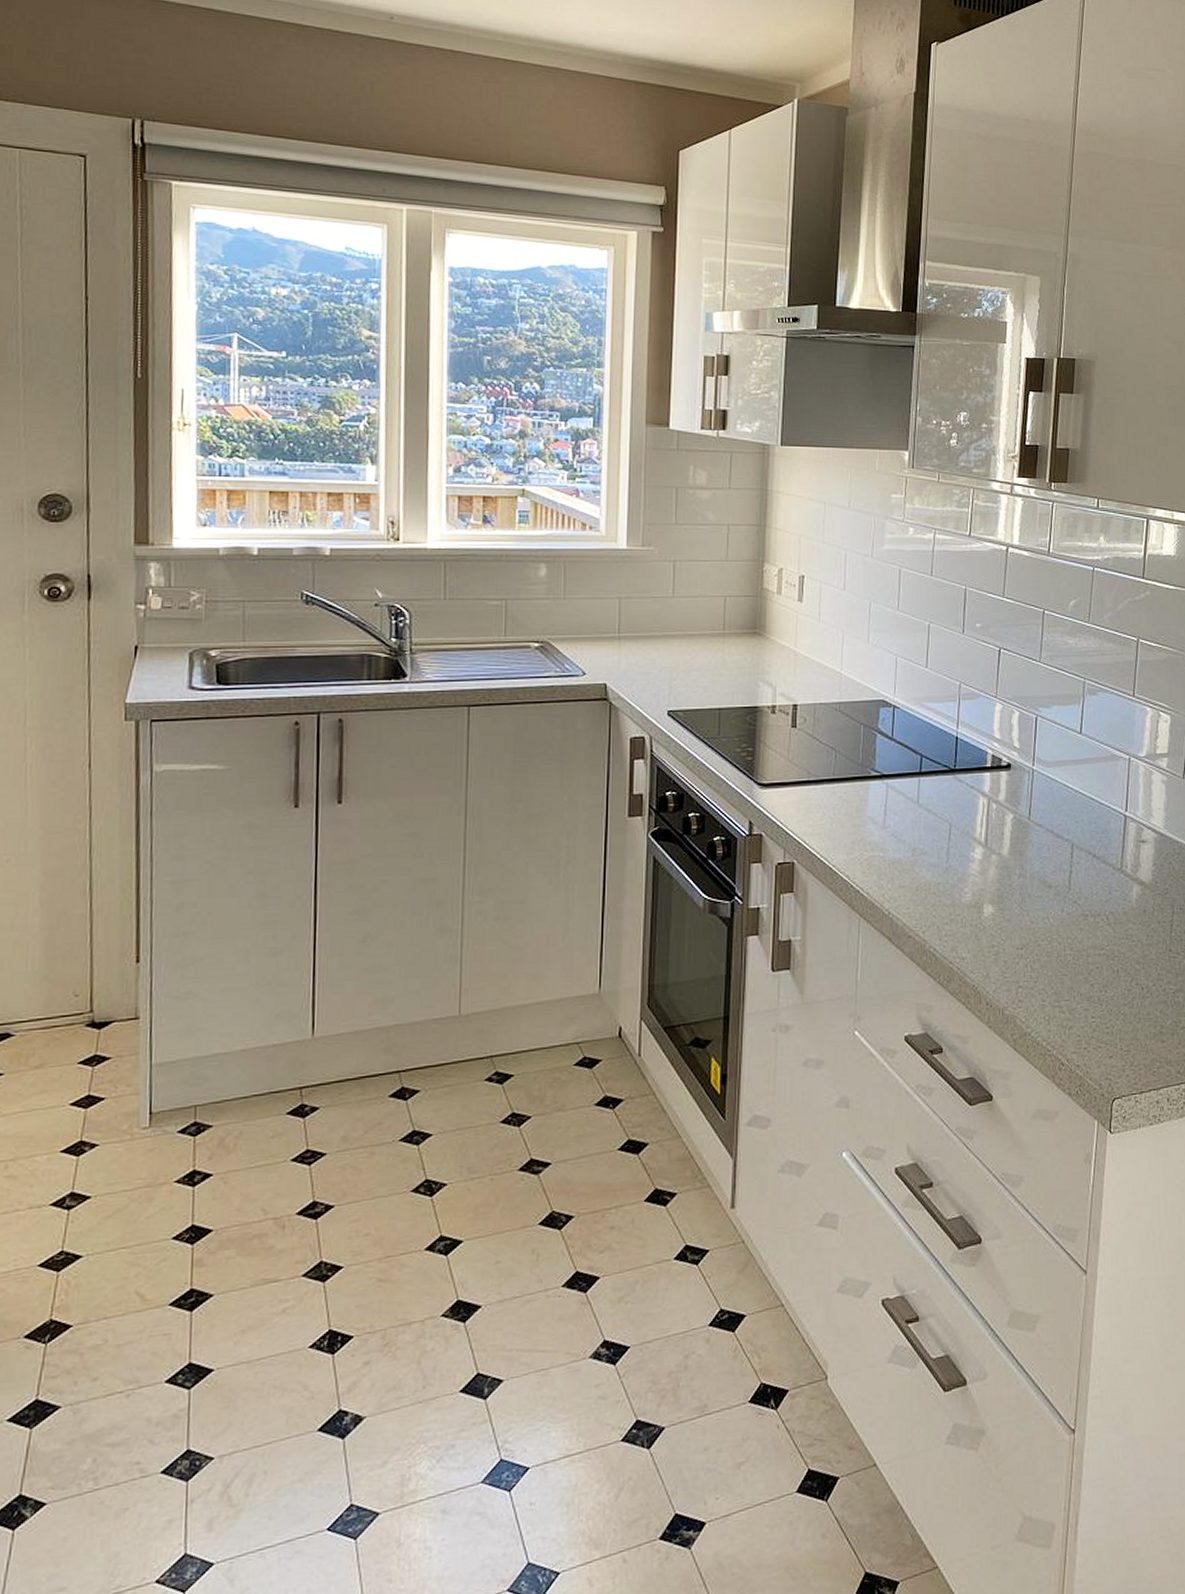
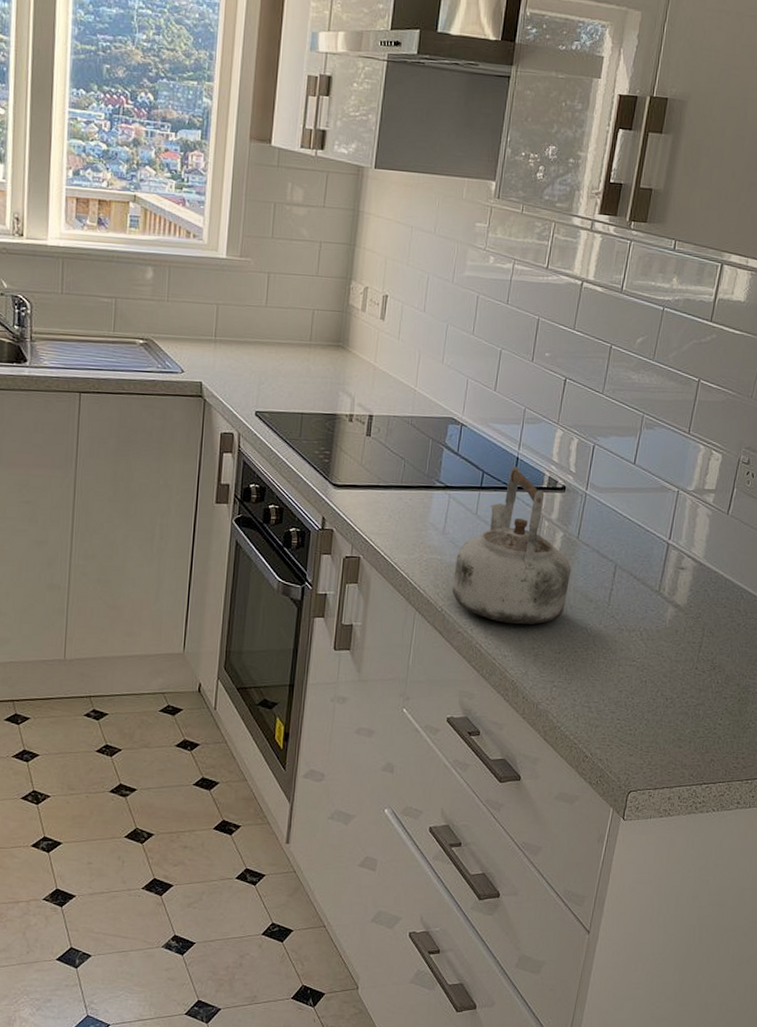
kettle: none [899,746,1026,922] -> present [452,466,572,625]

